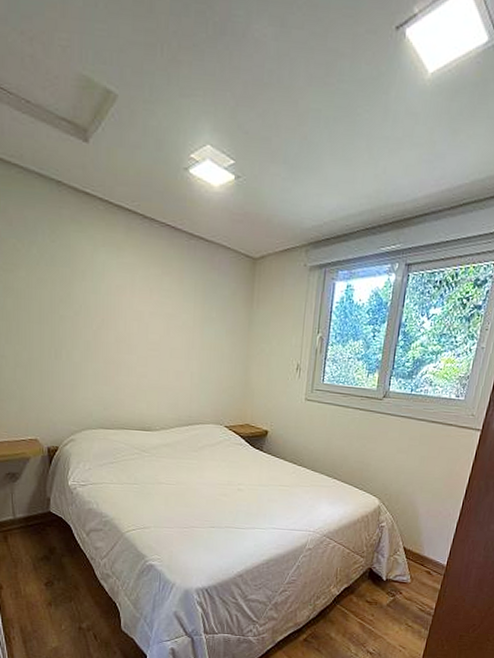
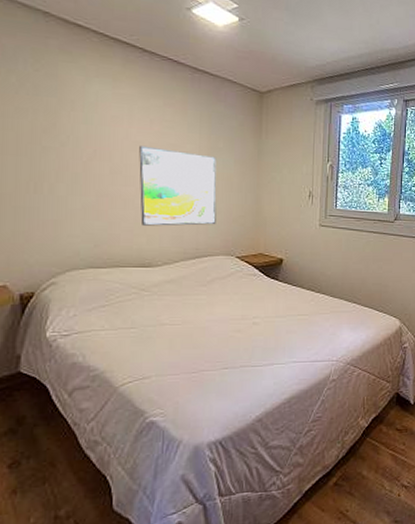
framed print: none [140,315,209,394] -> present [139,145,217,226]

